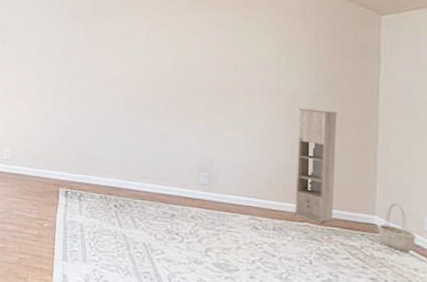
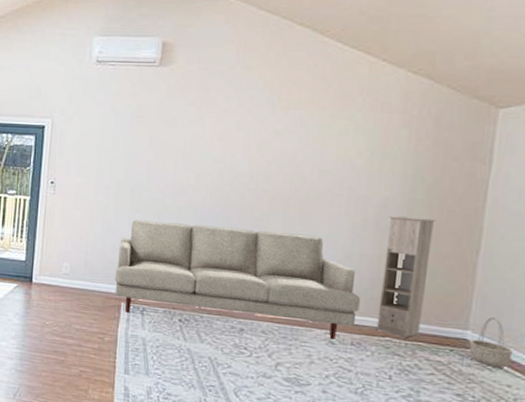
sofa: none [53,108,278,225] -> present [114,220,360,339]

